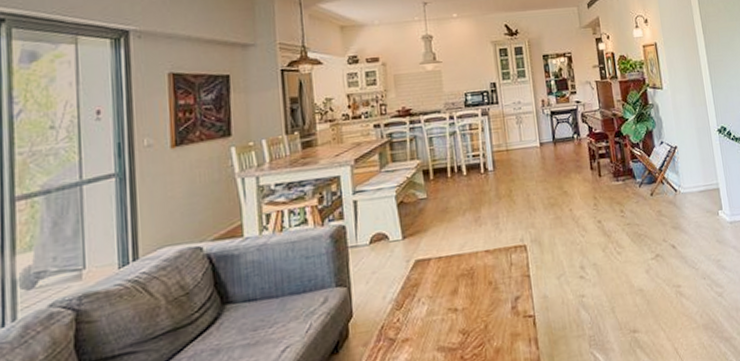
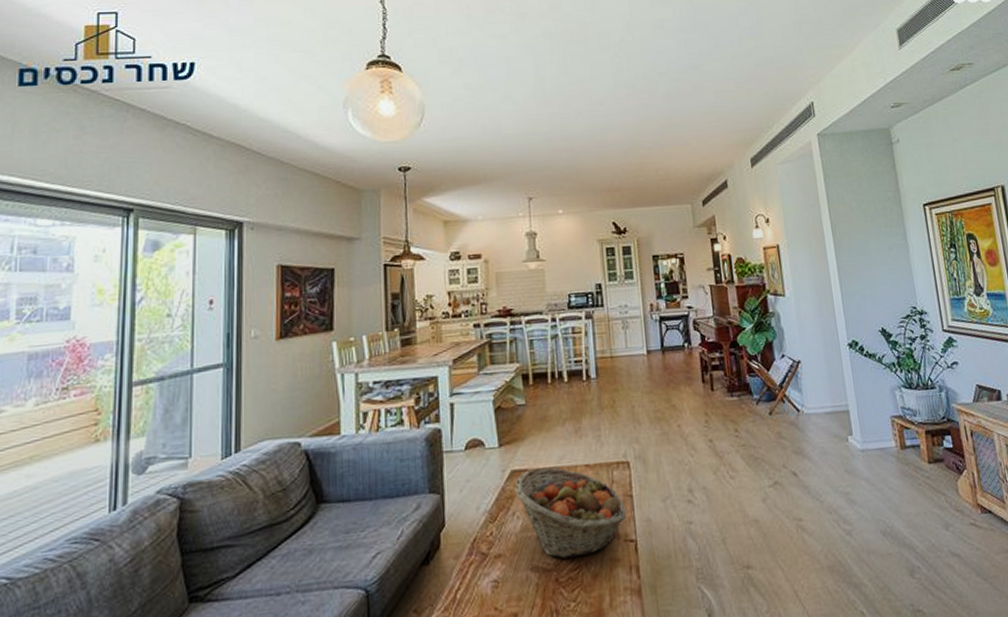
fruit basket: none [419,255,524,338] -> present [514,467,626,559]

